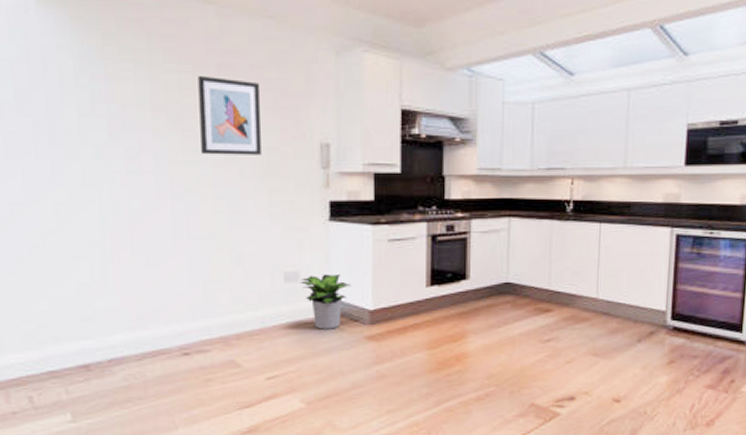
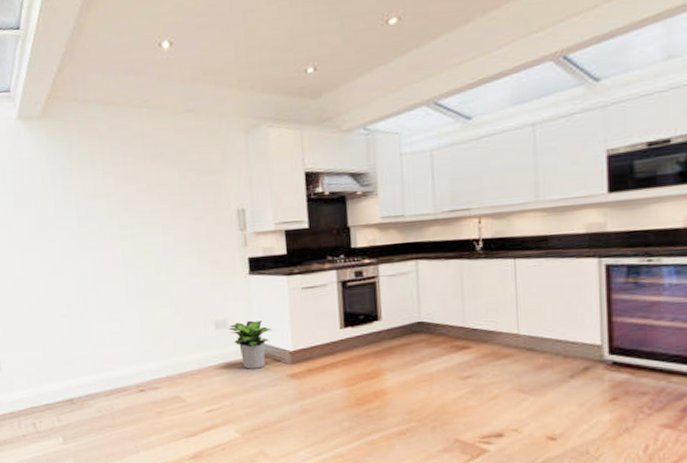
wall art: present [198,75,261,155] -> none [138,165,190,229]

